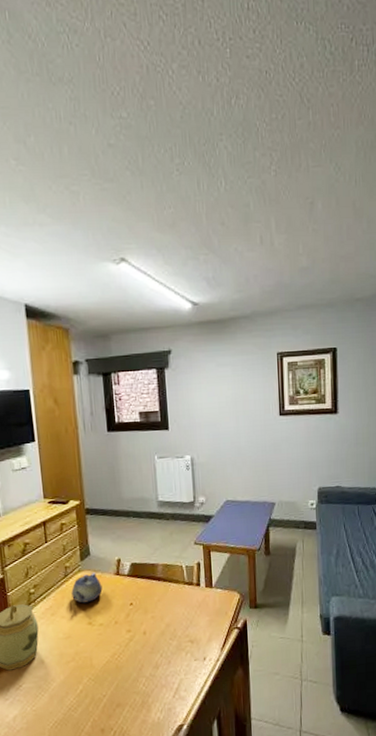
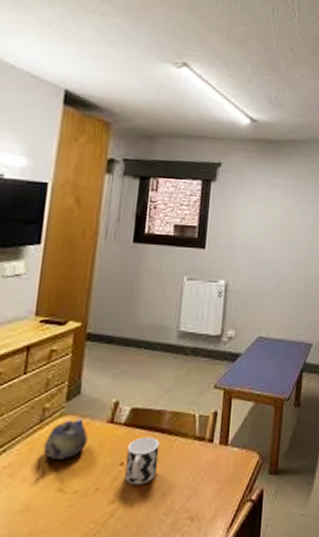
cup: none [133,583,159,619] -> present [125,436,160,485]

